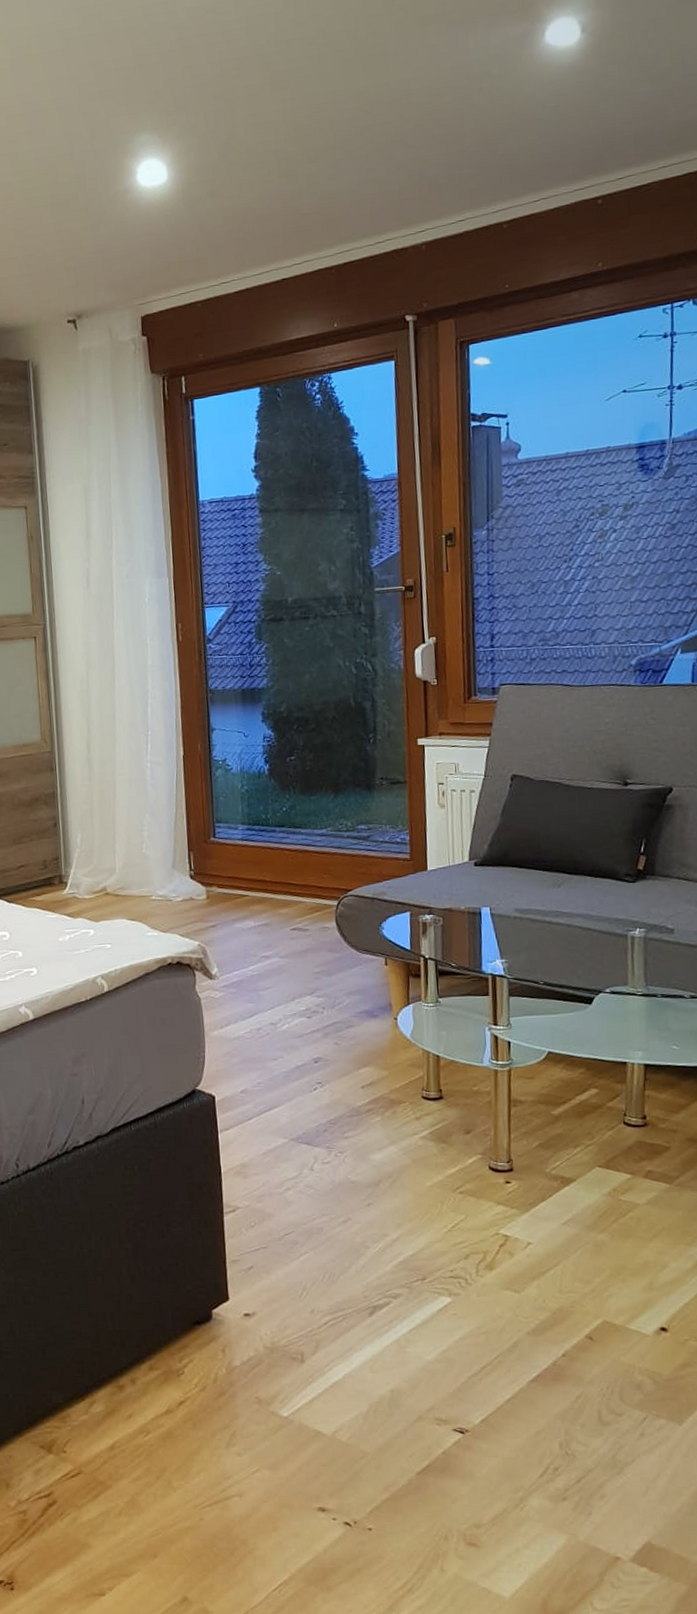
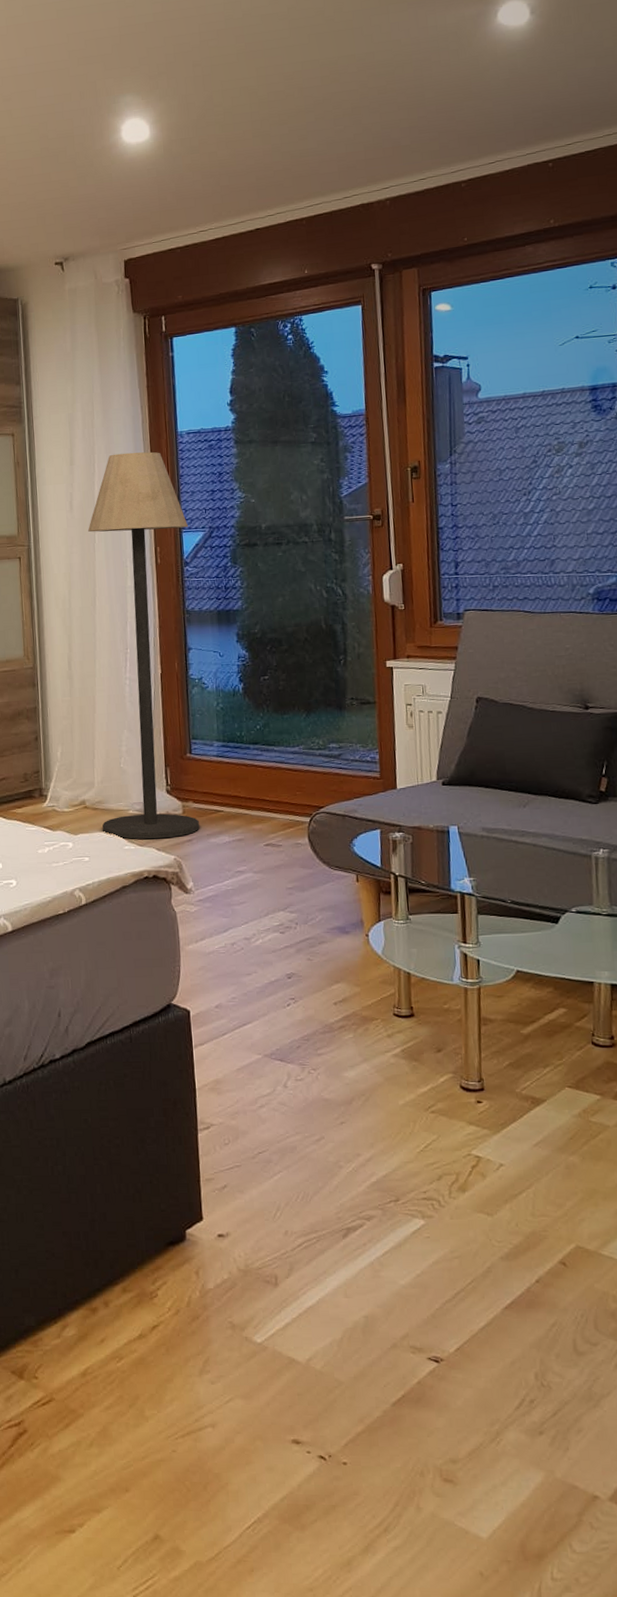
floor lamp: none [106,523,224,925] -> present [88,451,199,839]

